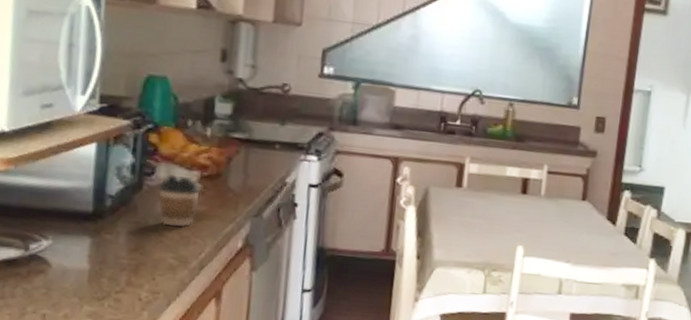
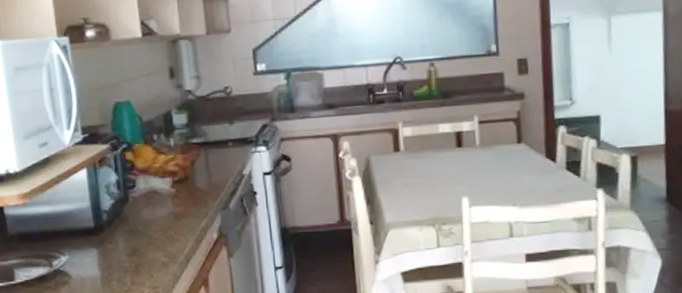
coffee cup: present [158,174,201,228] -> none [141,184,176,229]

